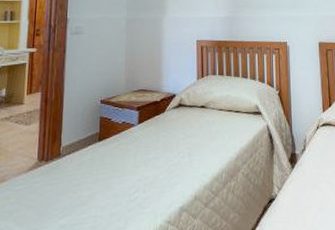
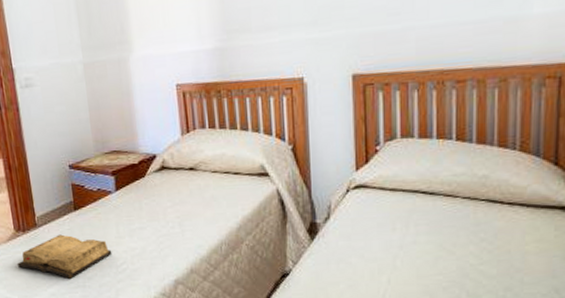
diary: none [33,164,127,209] -> present [17,234,112,279]

